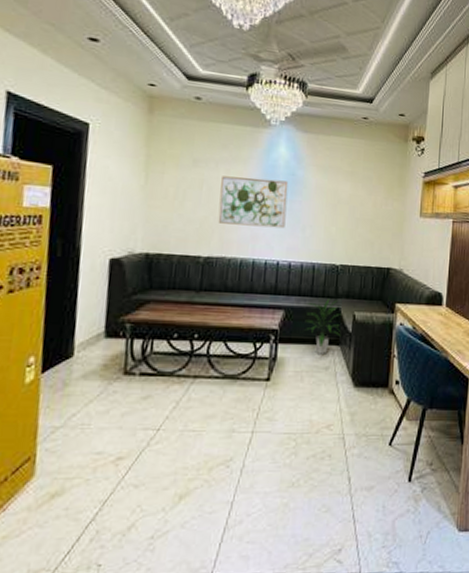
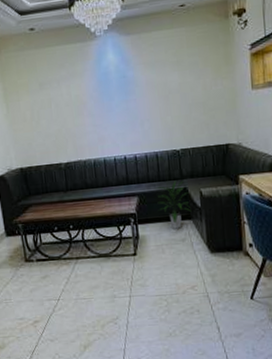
wall art: present [218,176,289,229] -> none [65,84,126,133]

